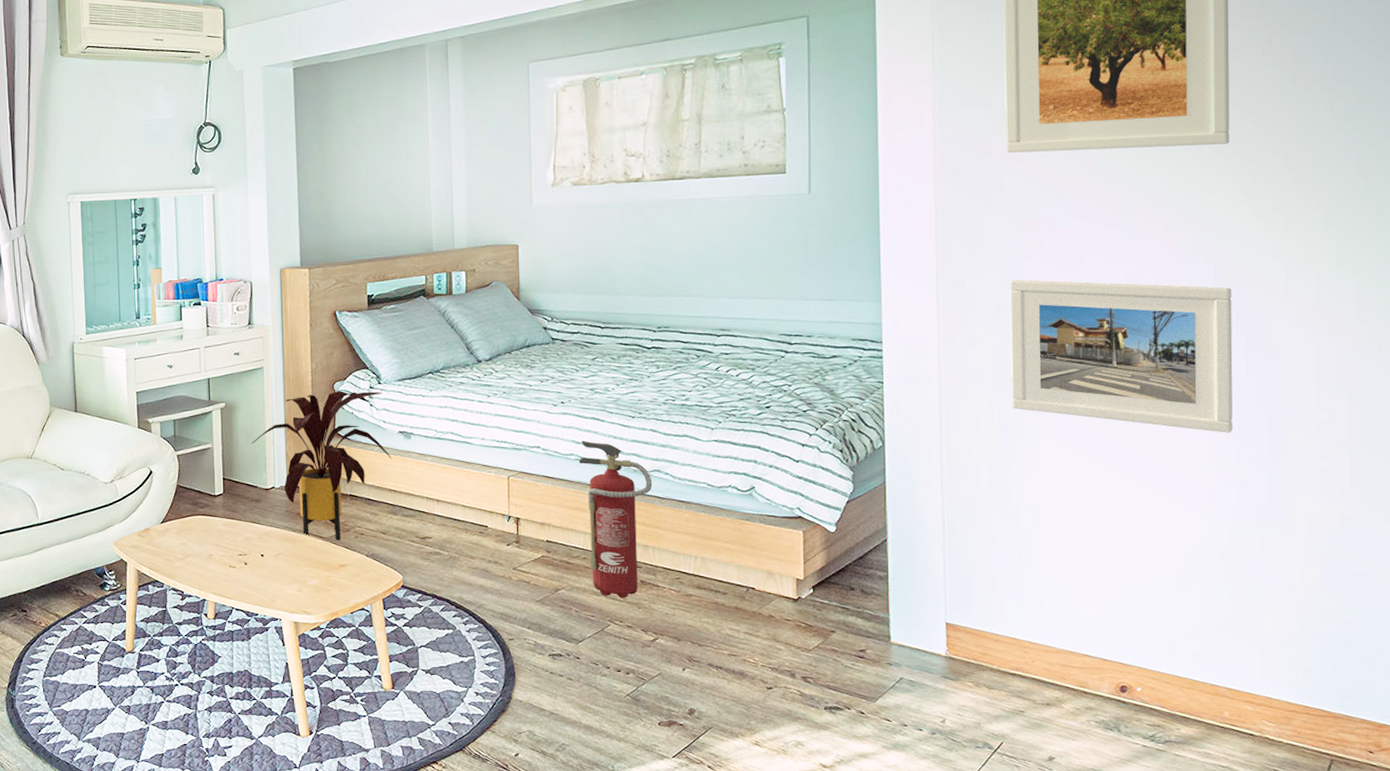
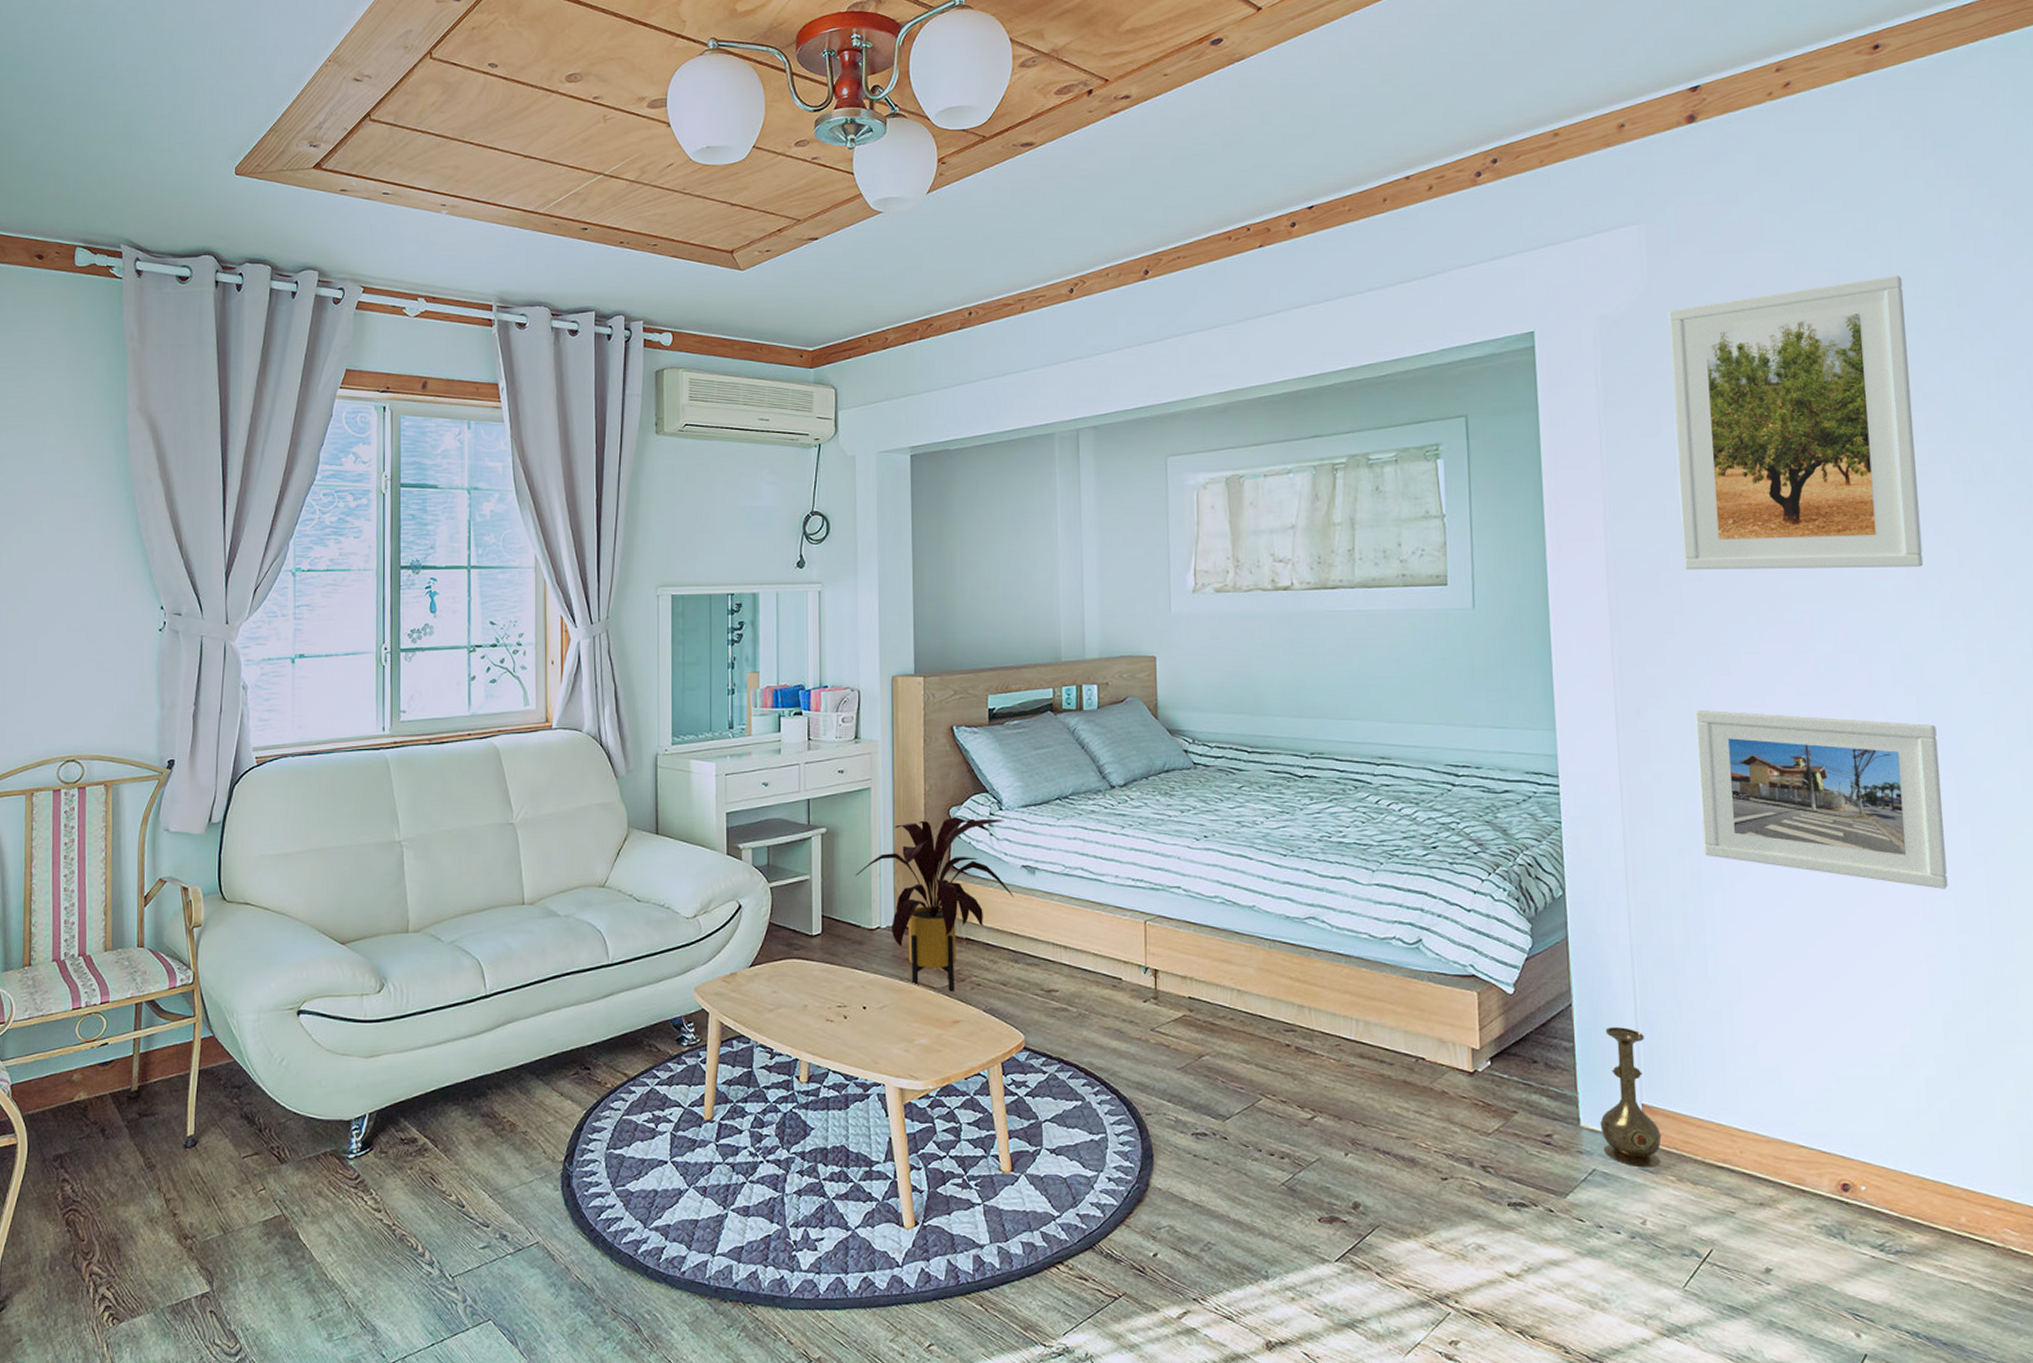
fire extinguisher: present [578,440,653,598] -> none [1224,881,1308,1068]
vase: none [908,558,962,676] -> present [1600,1027,1662,1168]

